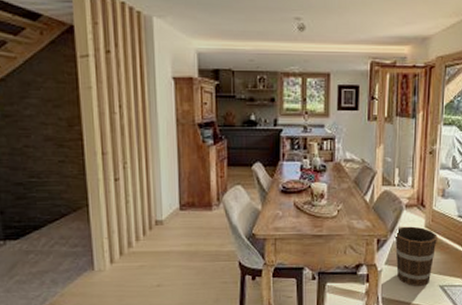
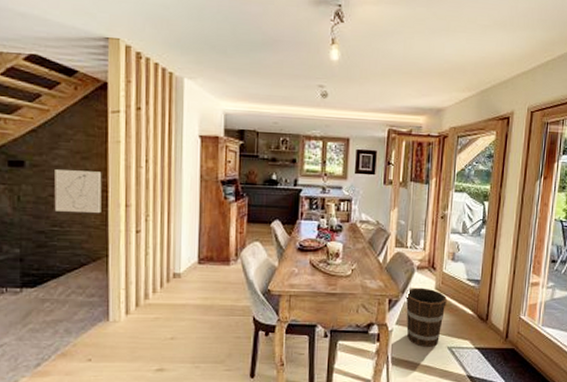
wall art: none [27,119,78,163] -> present [54,170,102,214]

